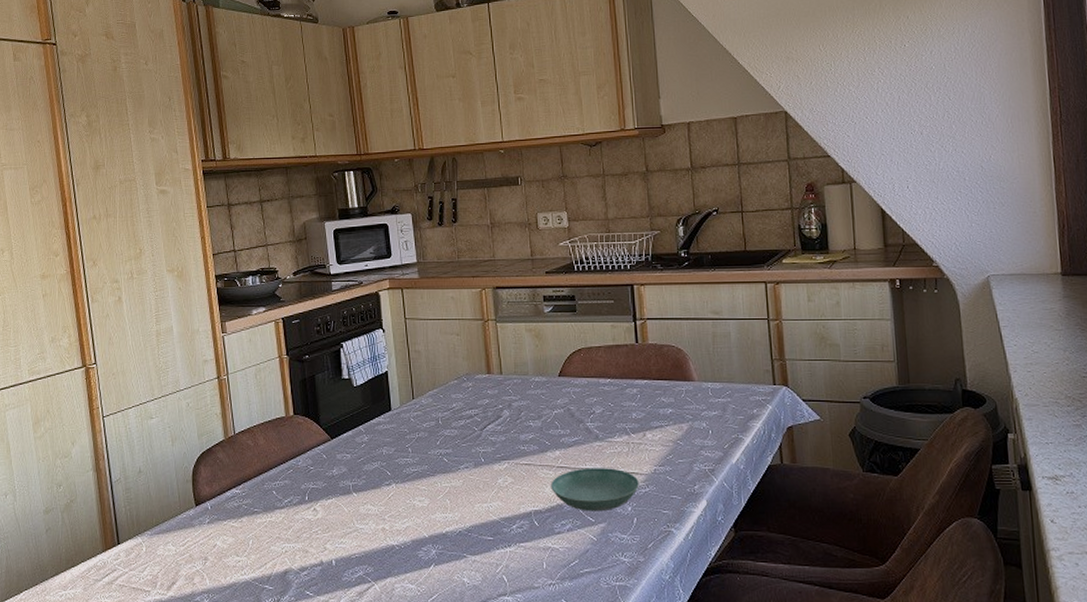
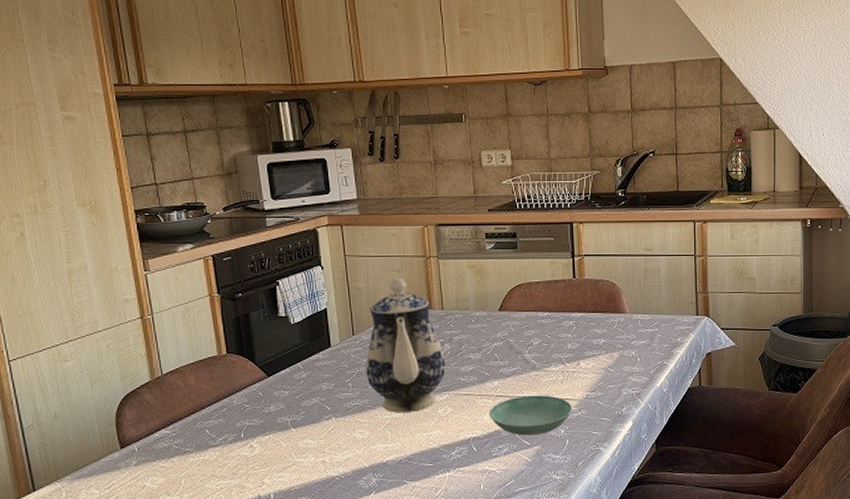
teapot: none [425,341,505,481] -> present [366,277,446,412]

